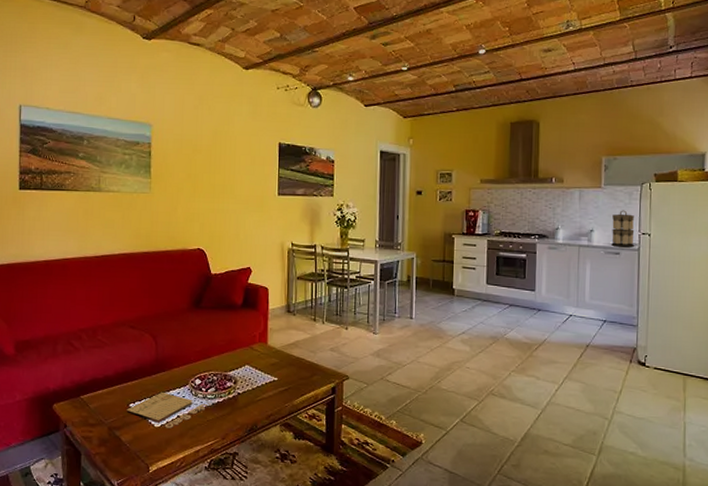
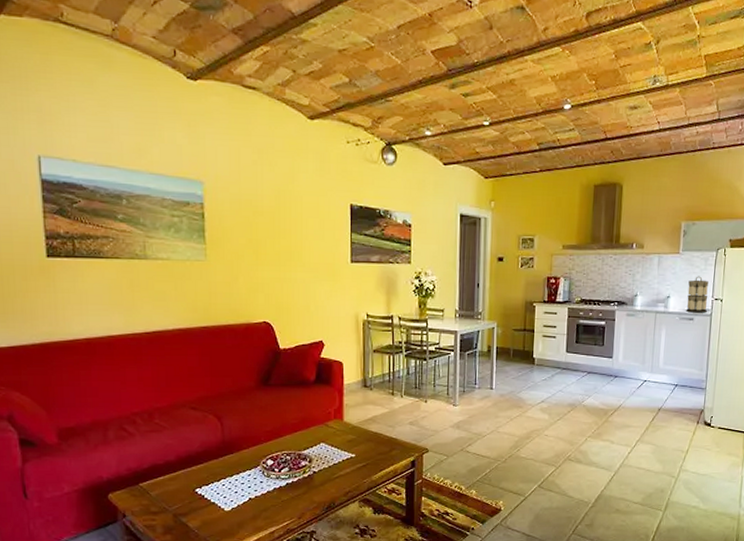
magazine: present [126,391,217,428] -> none [192,474,292,511]

